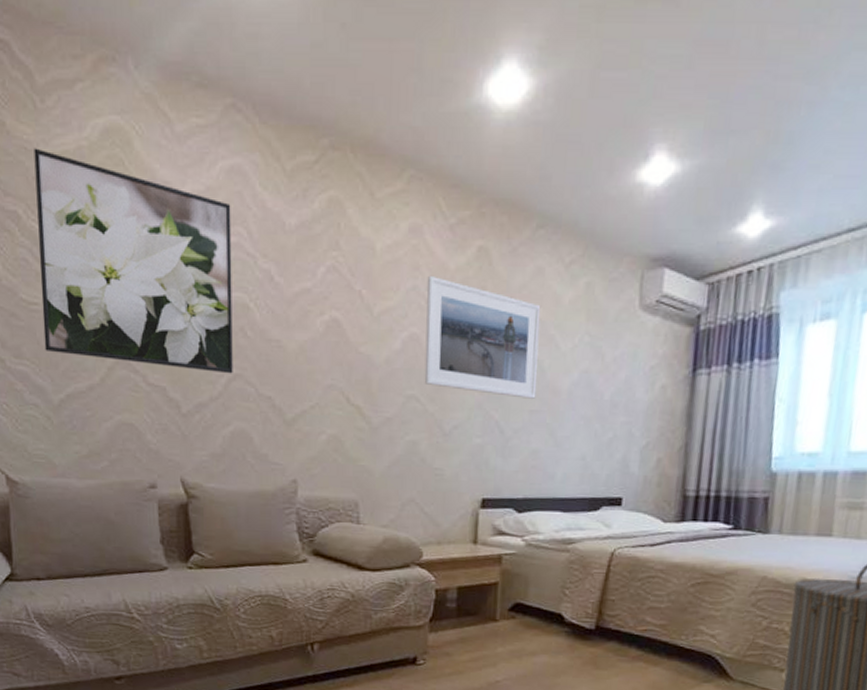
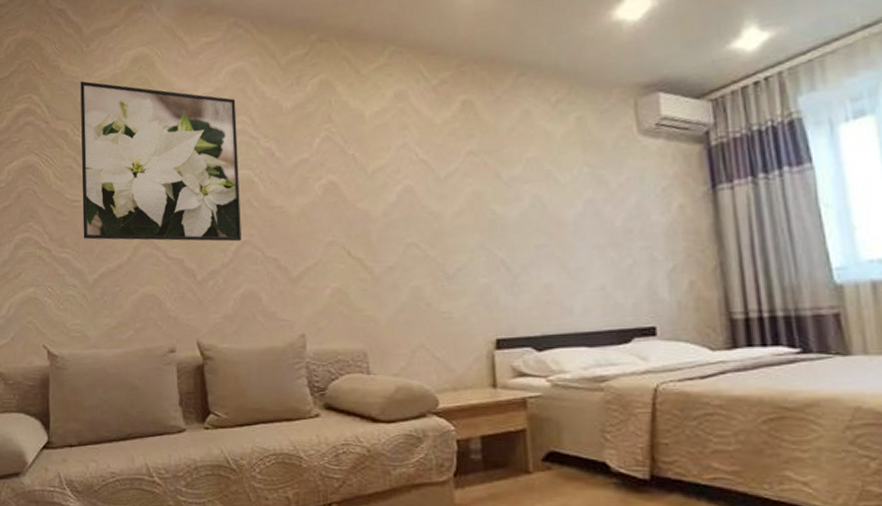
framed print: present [424,275,541,399] -> none [415,131,541,235]

